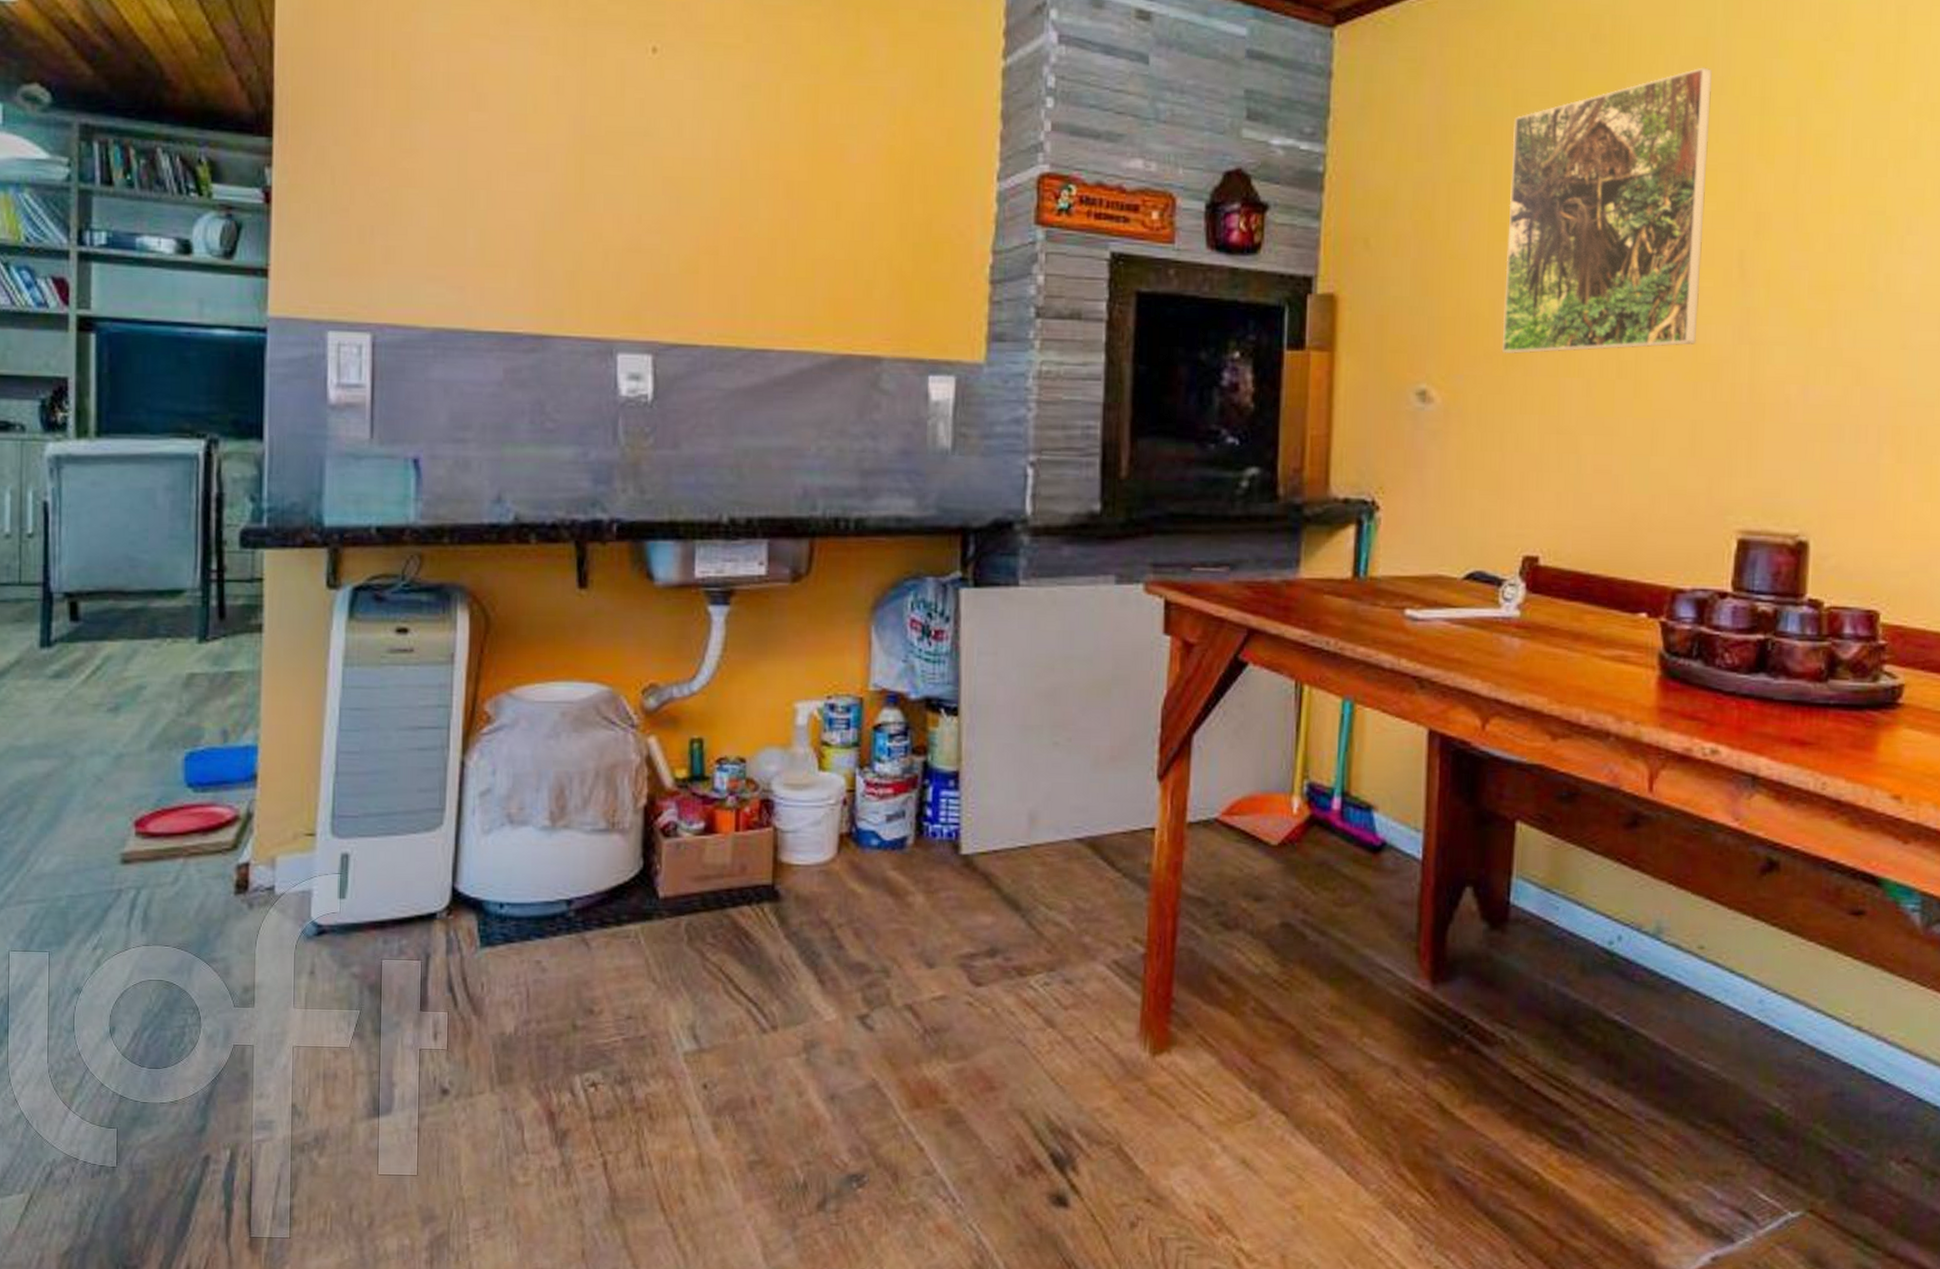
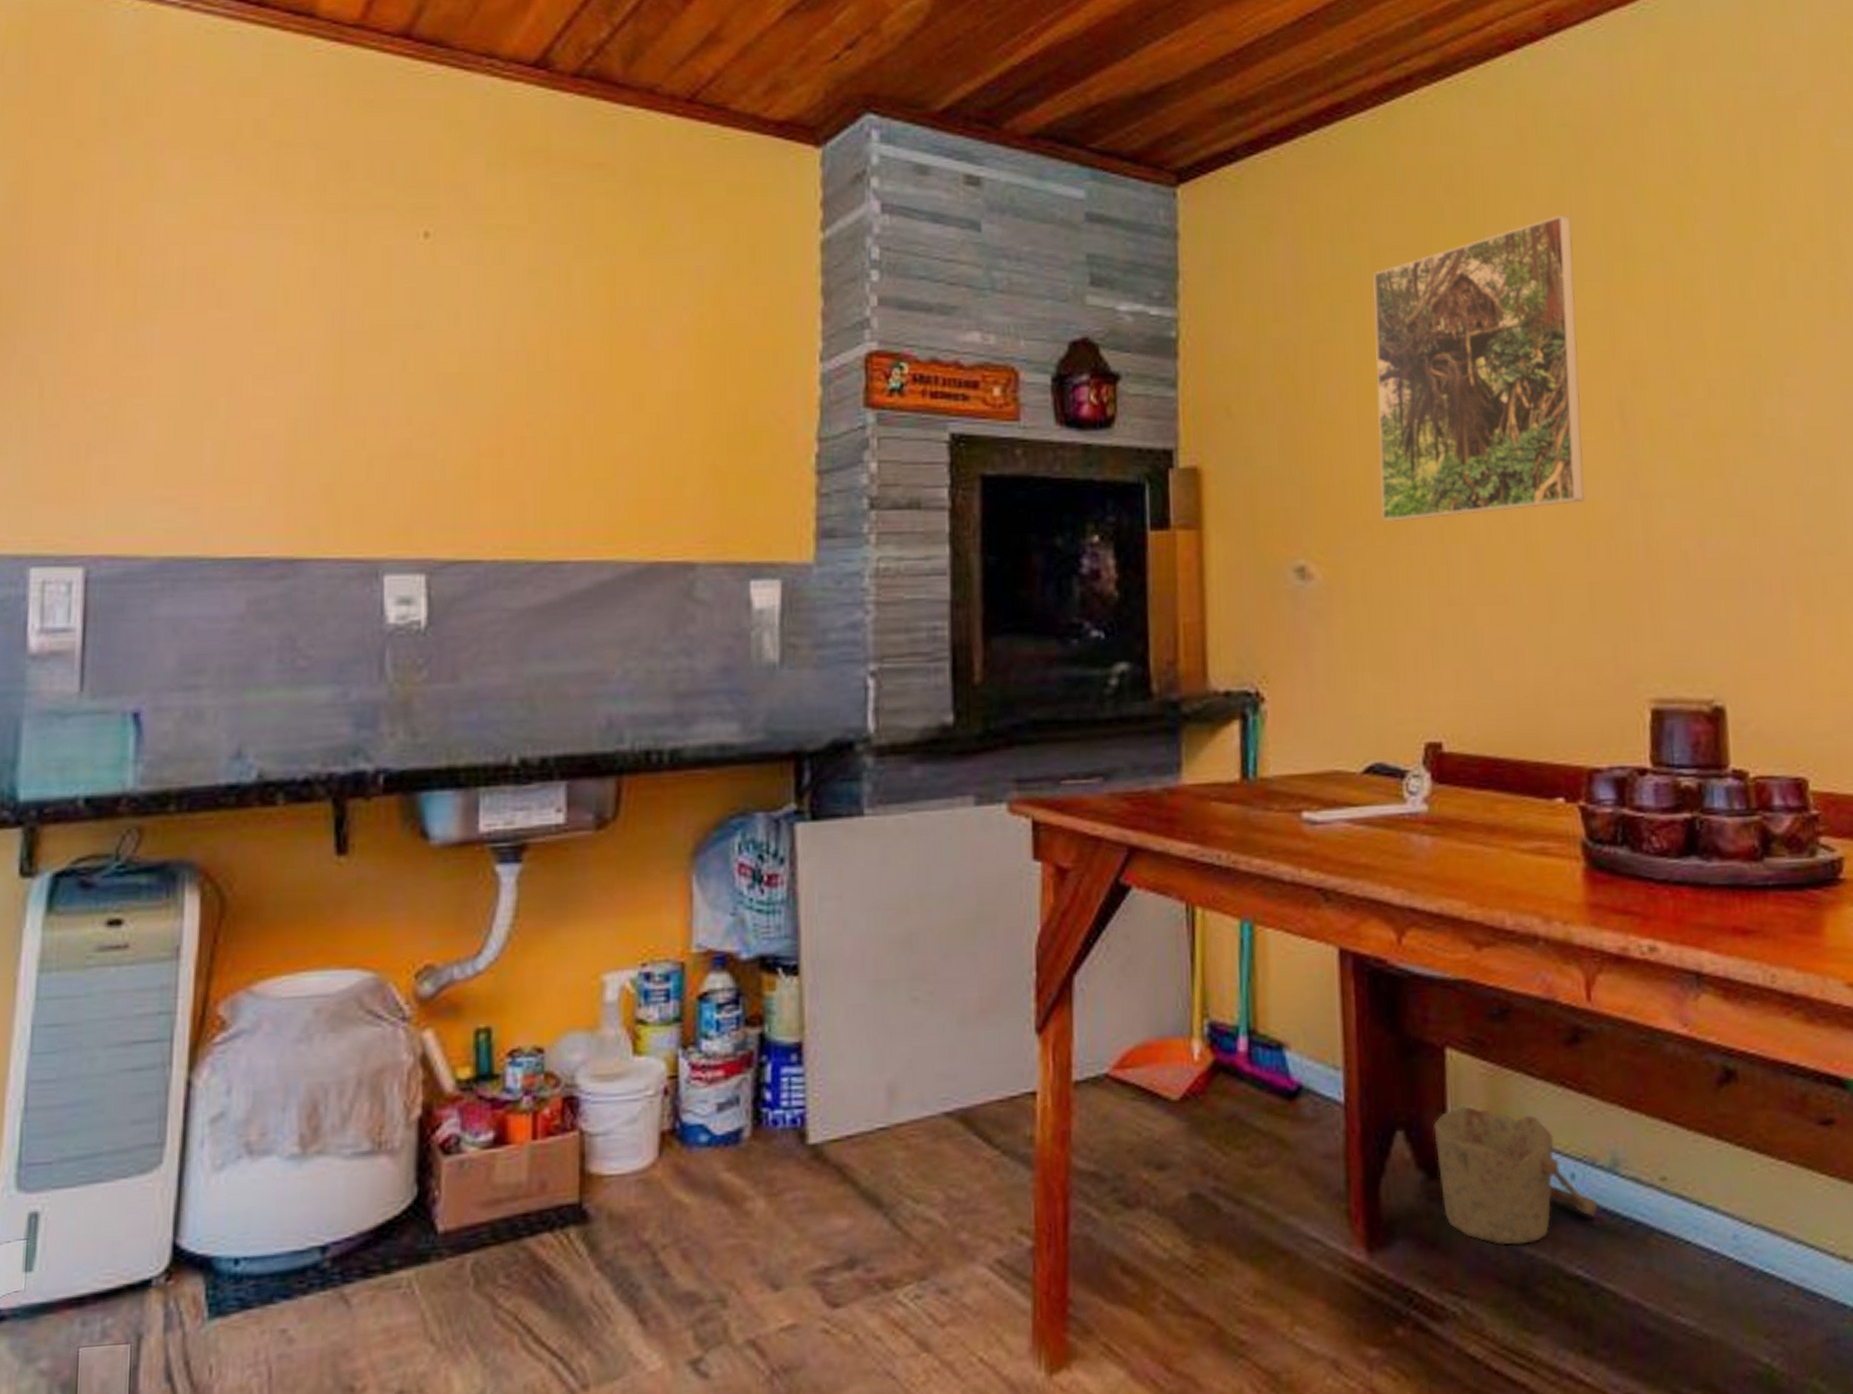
bucket: none [1499,872,1640,990] -> present [1433,1106,1598,1245]

